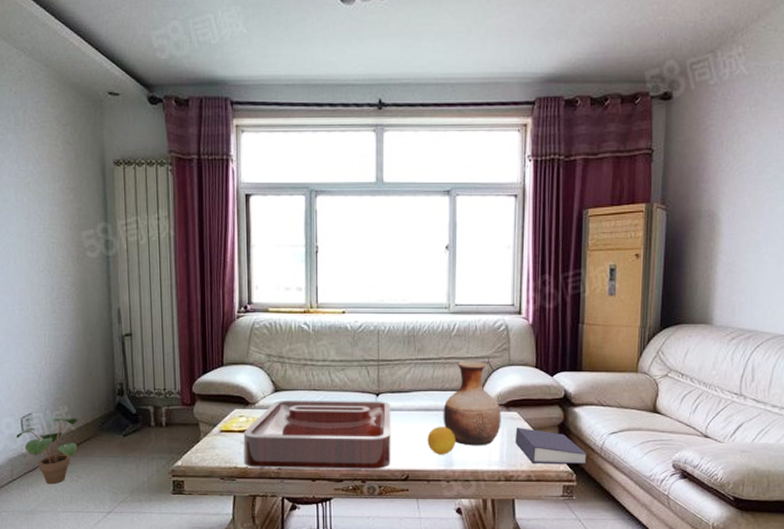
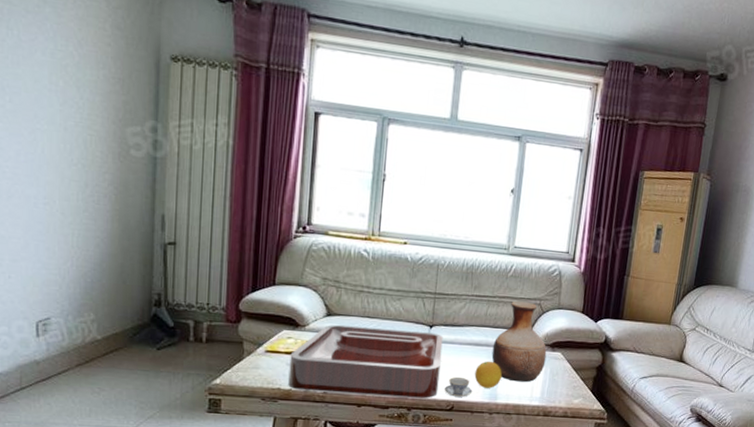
potted plant: present [16,418,78,485] -> none [29,325,105,396]
teacup: none [397,444,427,466] -> present [444,376,473,397]
book: present [515,428,587,465] -> none [556,367,619,405]

